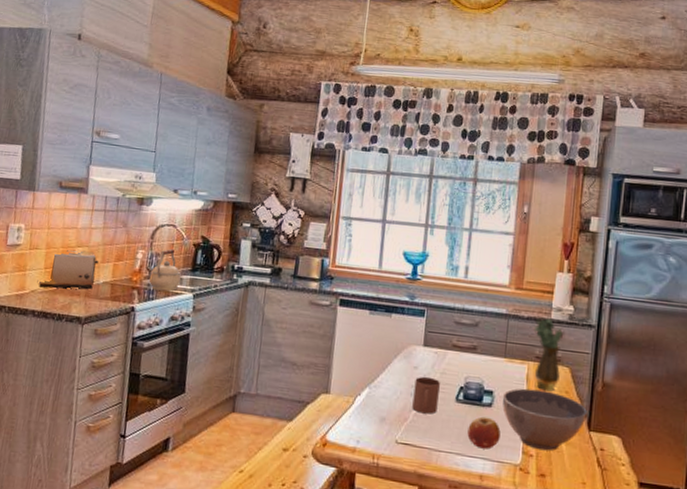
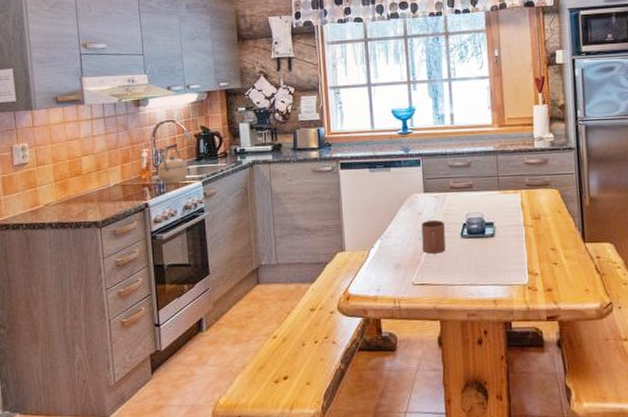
toaster: present [37,250,99,289] -> none [49,158,106,200]
fruit: present [467,416,501,450] -> none [476,246,506,276]
bowl: present [502,388,587,451] -> none [502,213,580,268]
vase: present [534,316,563,391] -> none [521,147,551,214]

